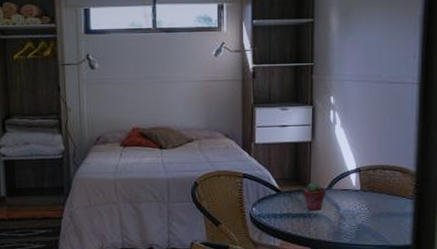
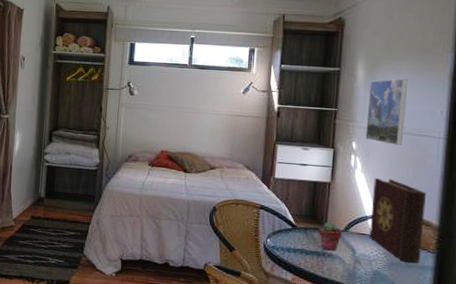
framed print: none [343,24,382,95] -> present [365,78,409,146]
book: none [352,130,403,212] -> present [369,177,426,263]

